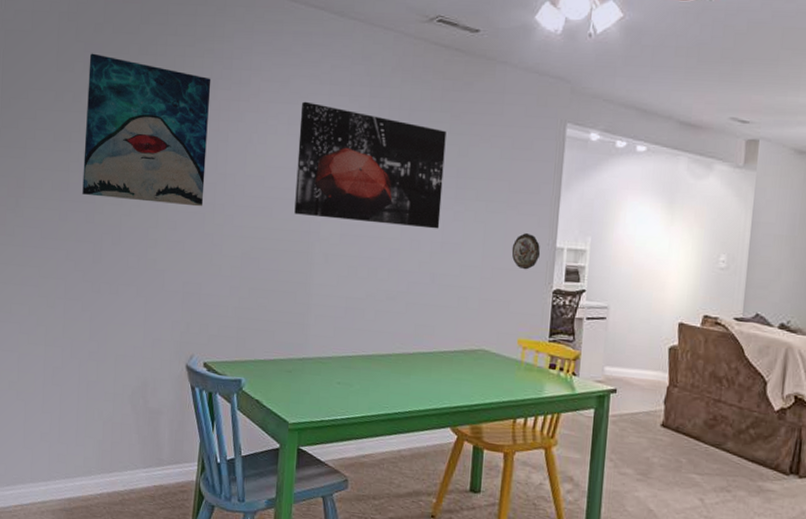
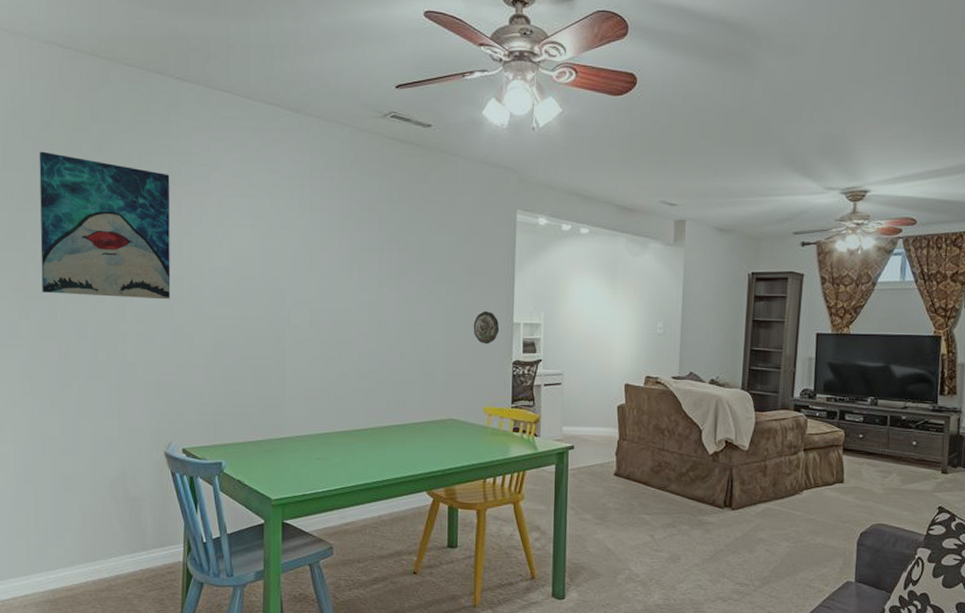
wall art: present [294,101,447,229] -> none [263,195,406,311]

